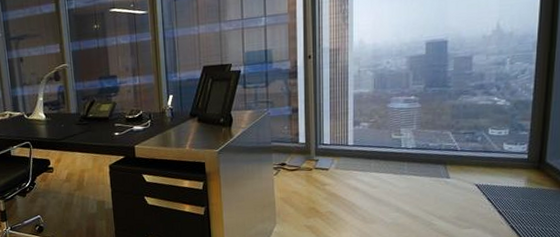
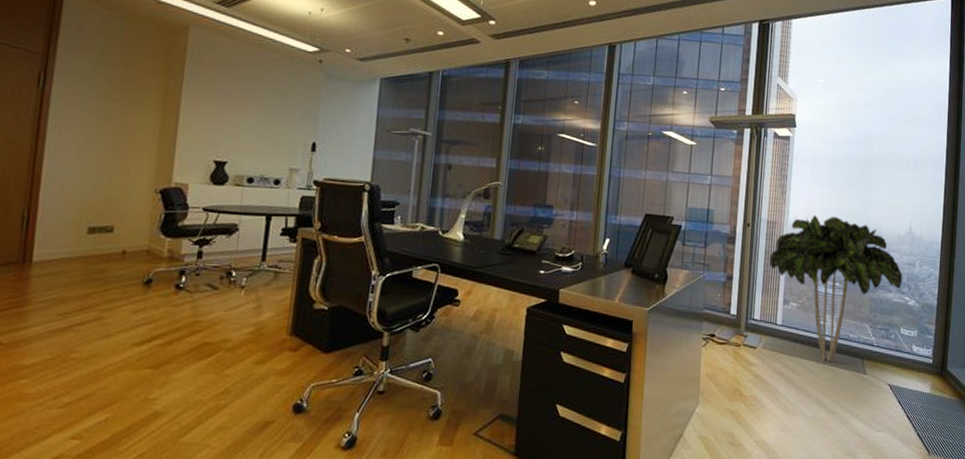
indoor plant: none [336,31,489,173] -> present [769,215,902,363]

